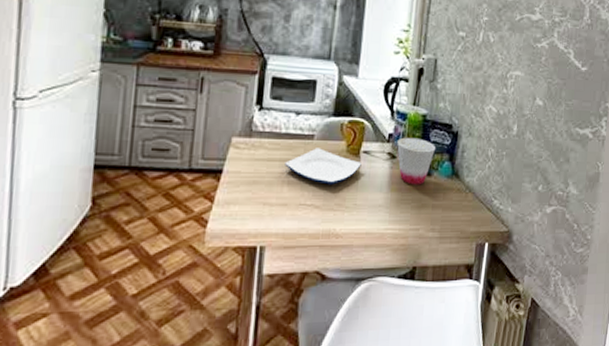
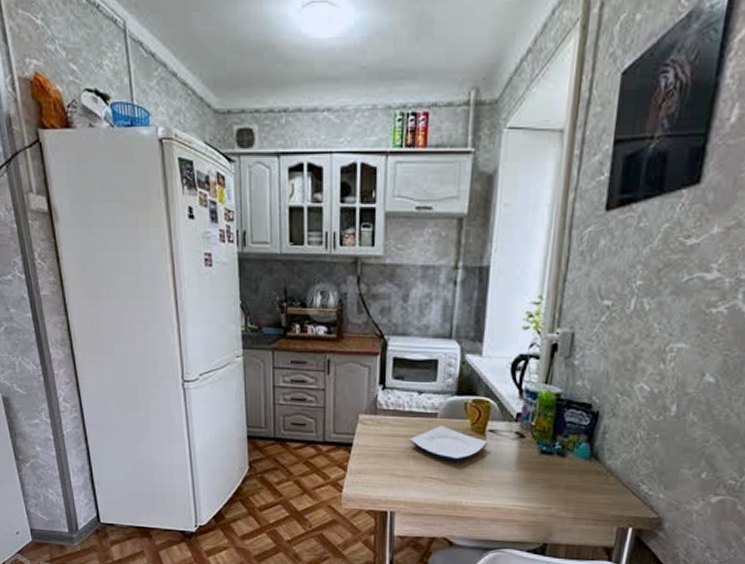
cup: present [397,137,436,185] -> none [526,417,572,466]

